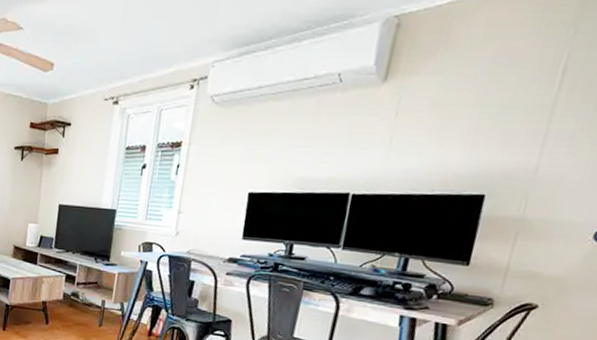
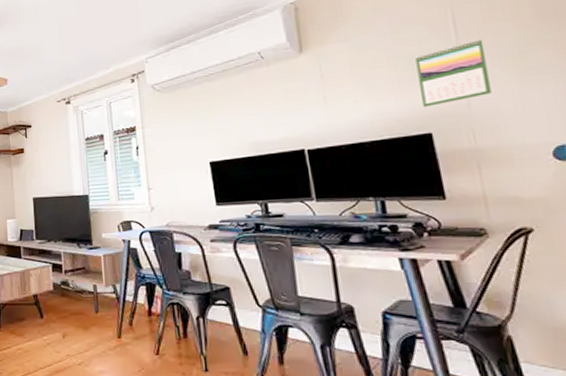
calendar: none [489,94,586,166] -> present [415,38,492,107]

